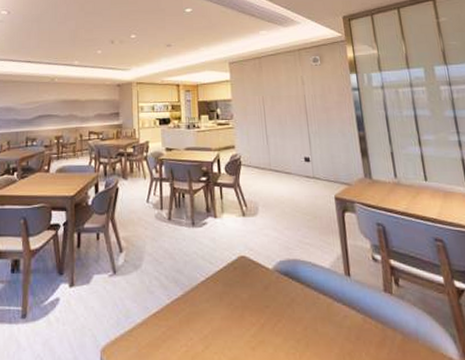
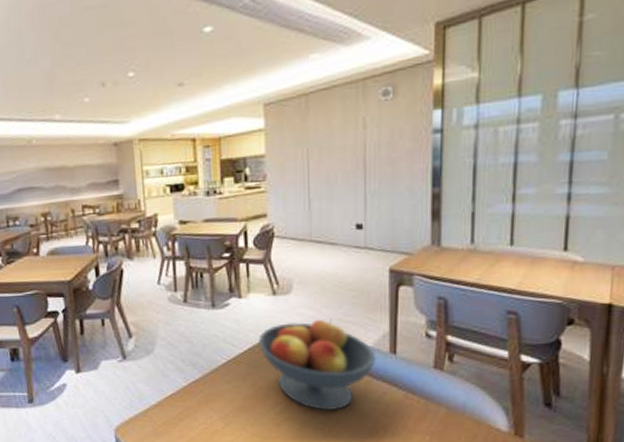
fruit bowl: none [232,240,335,333] -> present [259,318,377,410]

